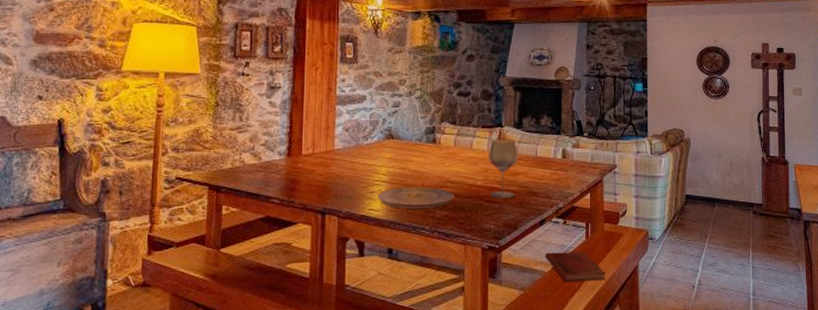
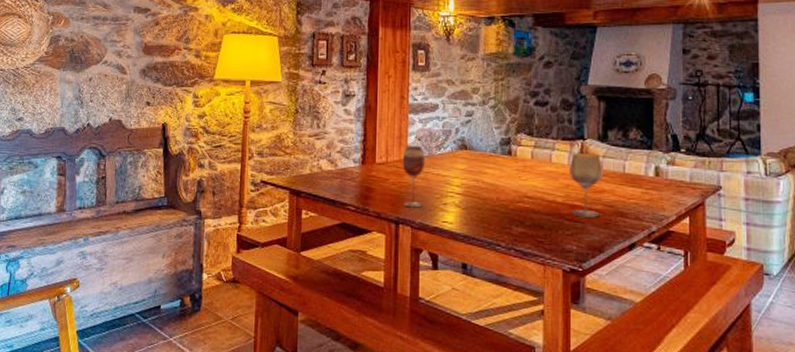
wineglass: none [329,137,353,198] -> present [402,146,426,208]
plate: present [378,187,454,209] -> none [452,200,532,224]
diary: present [544,251,606,281] -> none [635,280,710,317]

